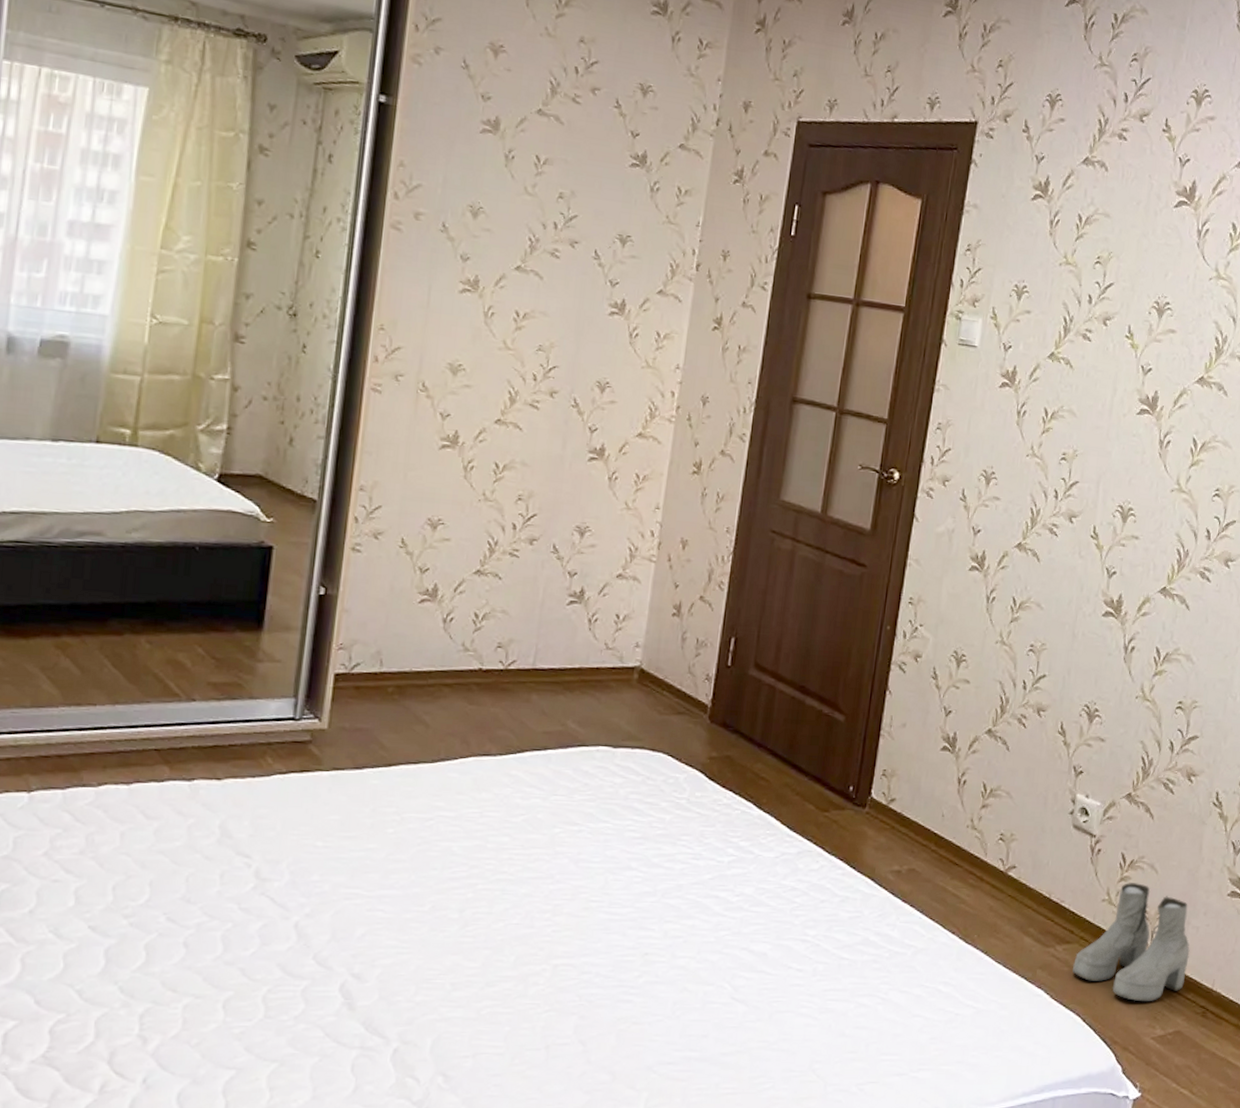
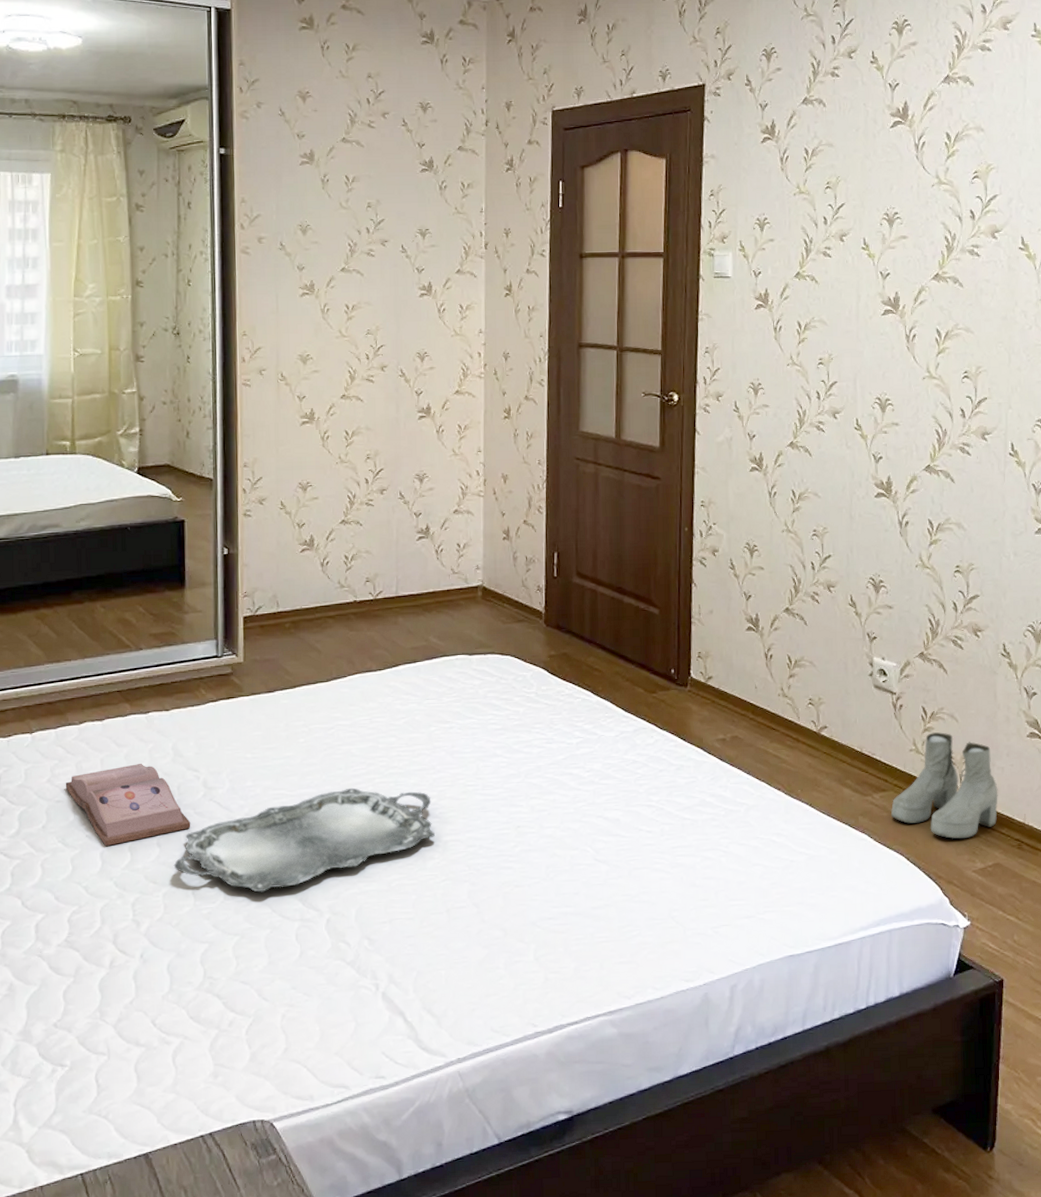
hardback book: none [67,841,232,941] -> present [65,763,191,846]
serving tray: none [202,892,545,1012] -> present [173,787,435,893]

